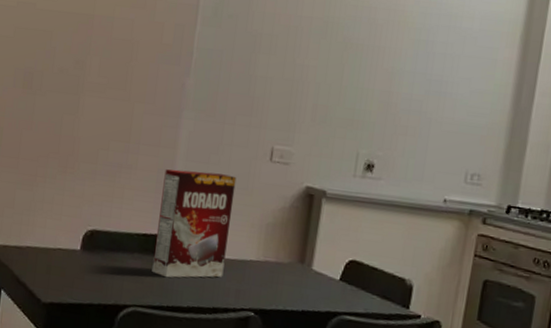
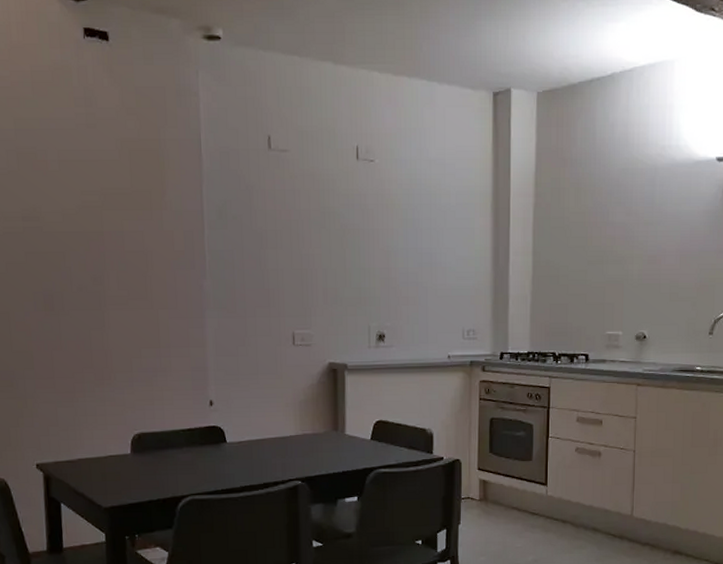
cereal box: present [152,169,237,278] -> none [198,363,268,465]

